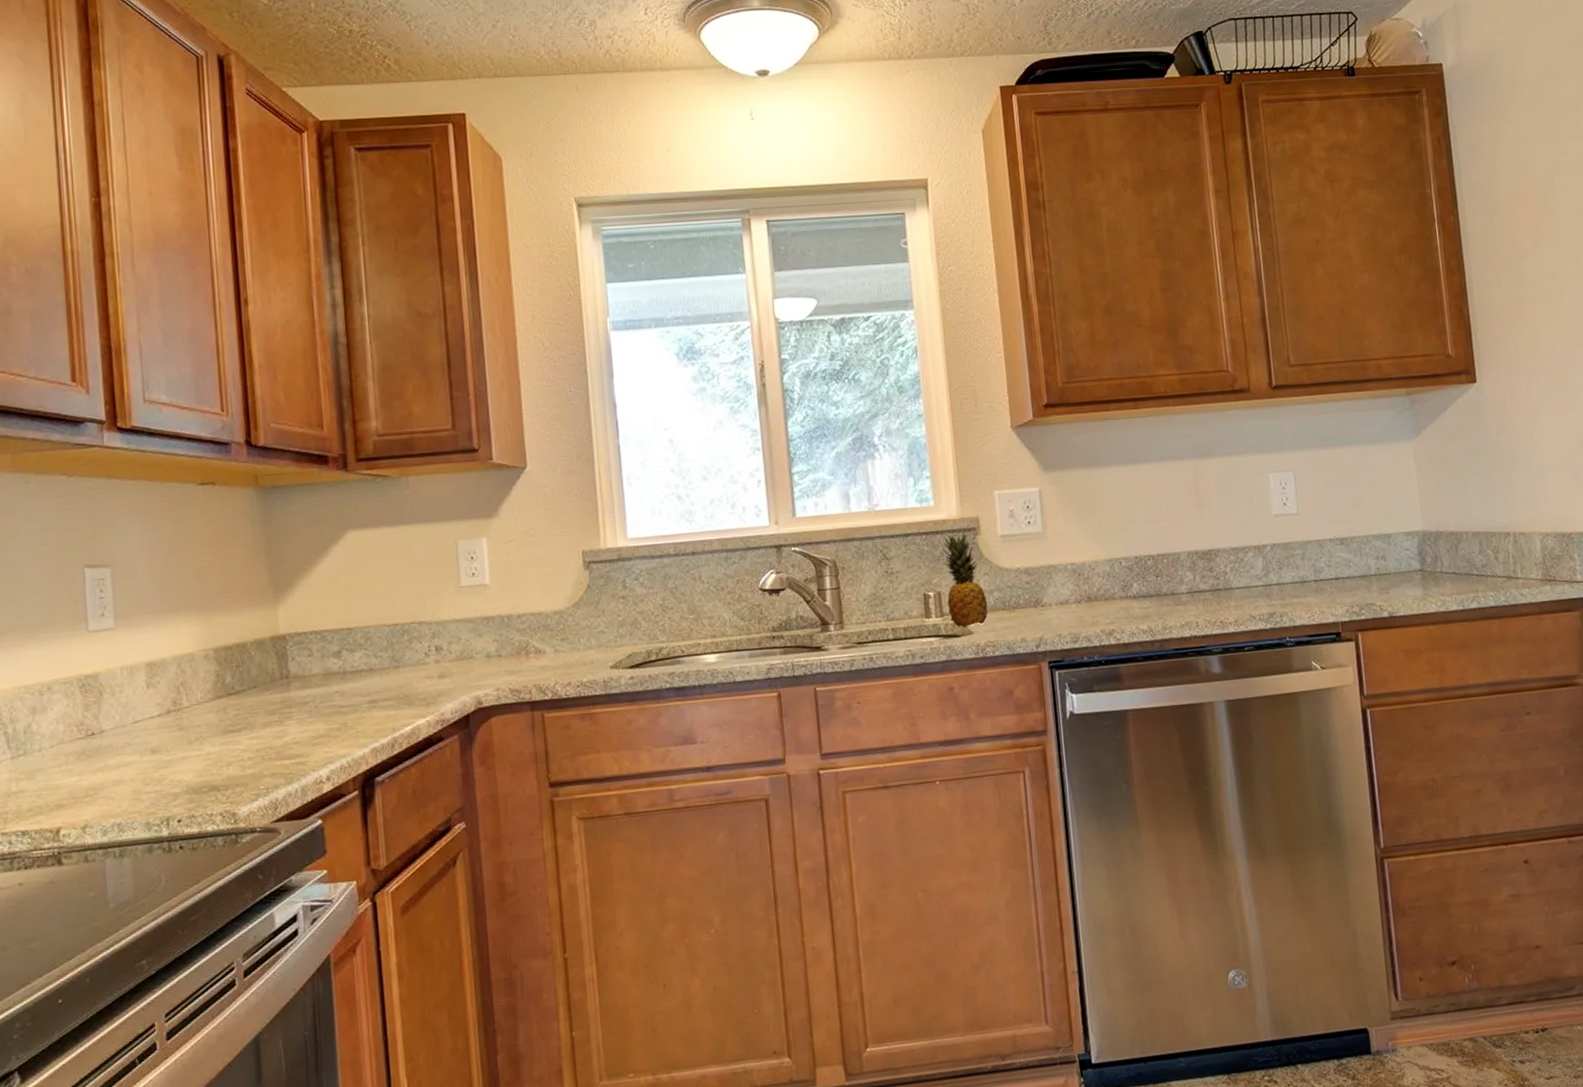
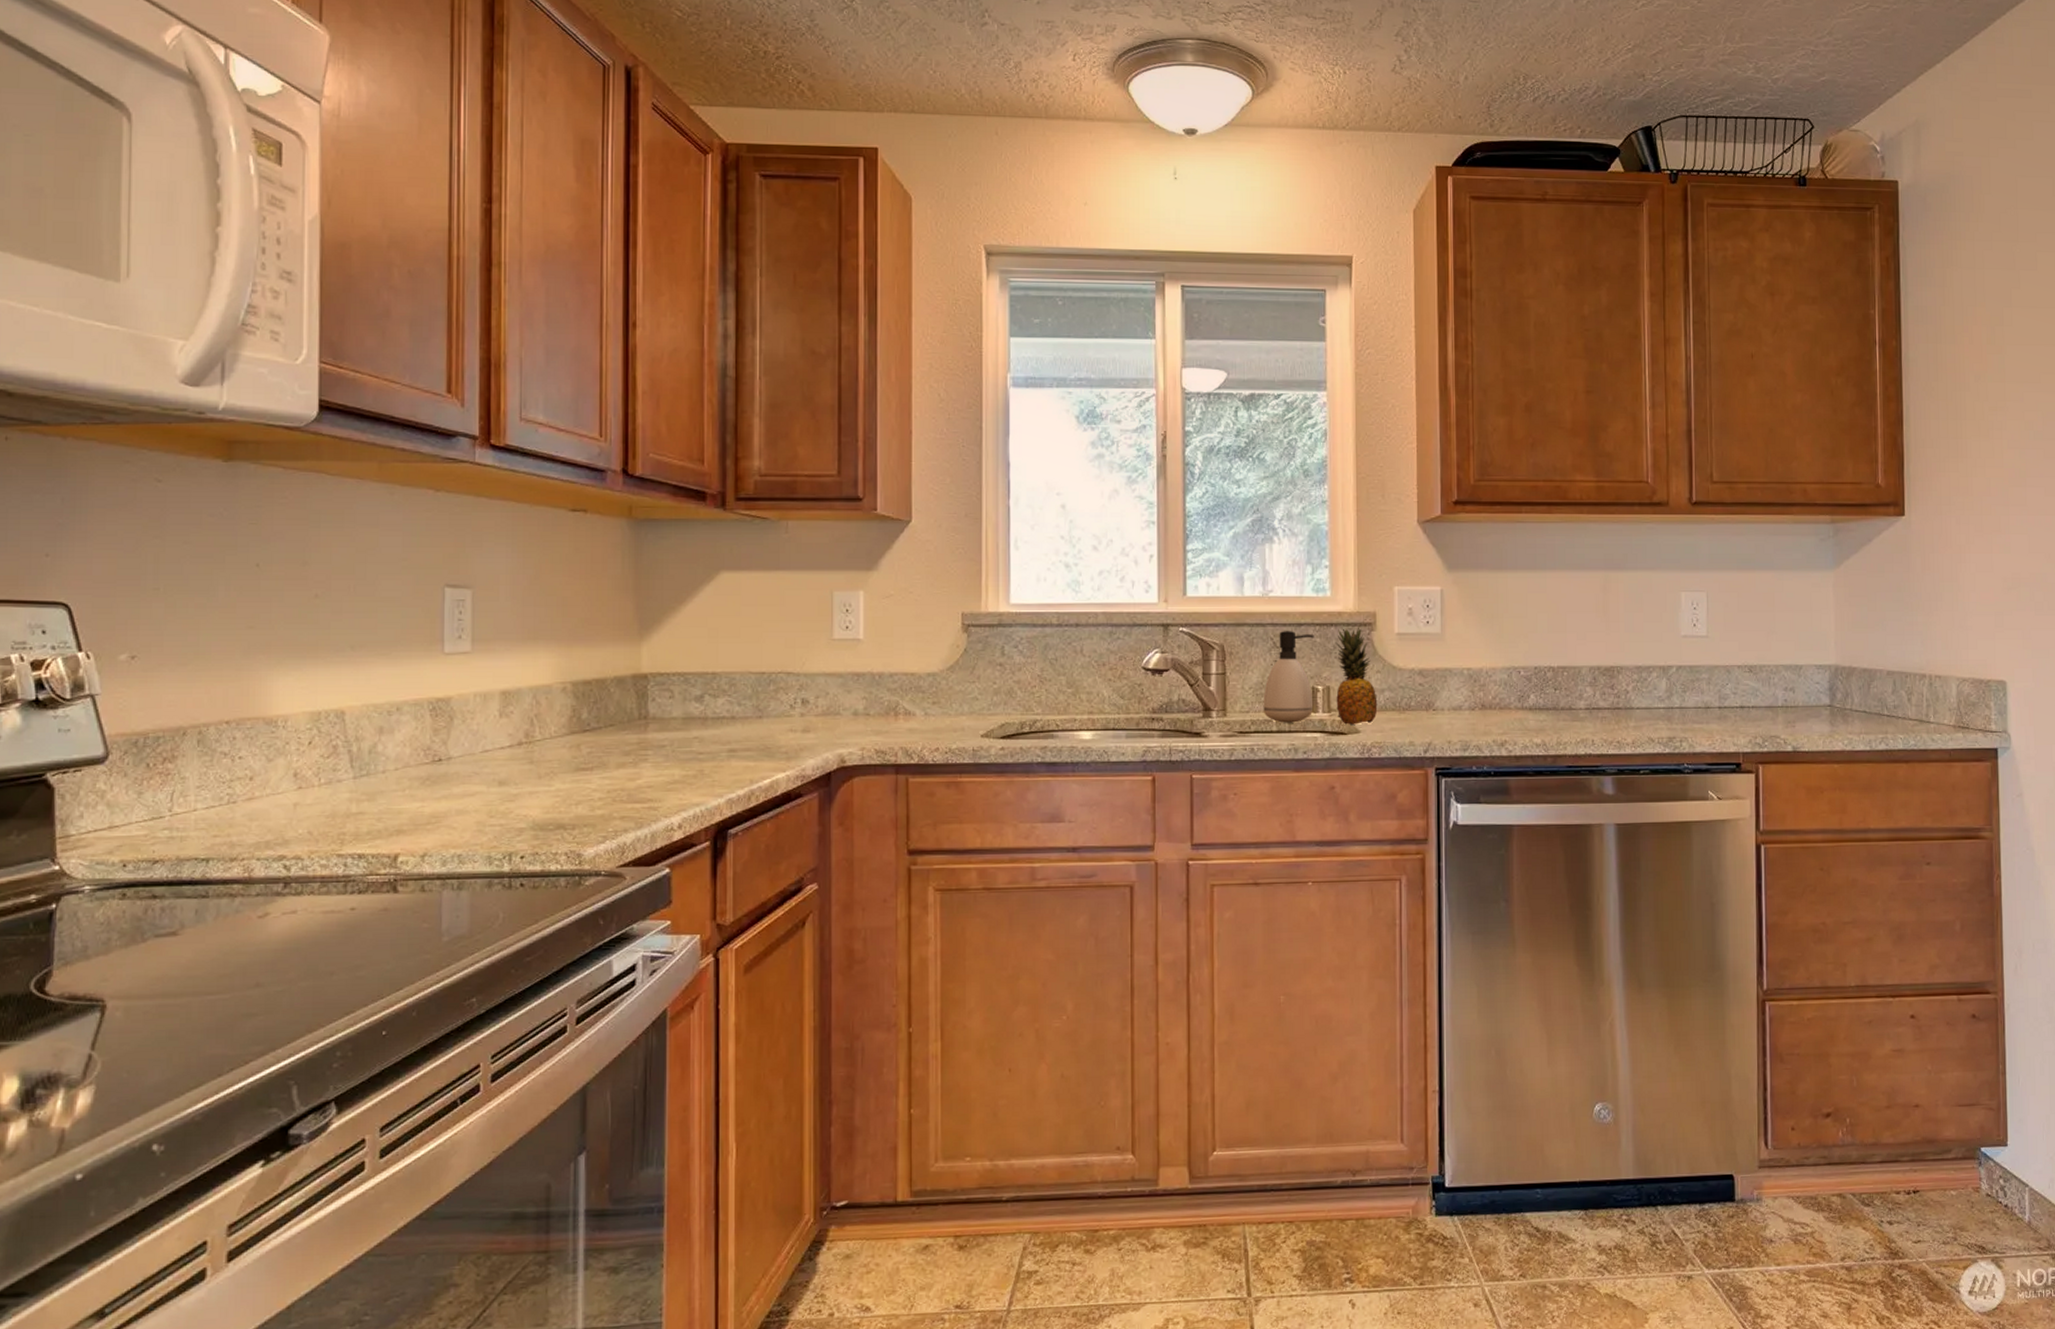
soap dispenser: none [877,542,927,631] -> present [1263,631,1314,723]

